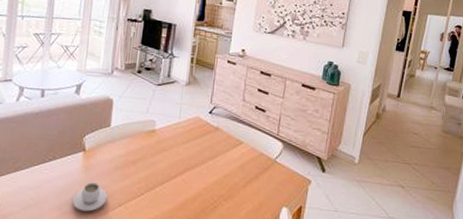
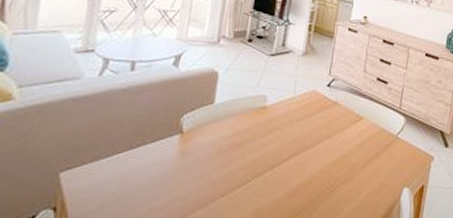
teacup: present [72,182,108,212] -> none [163,170,208,206]

